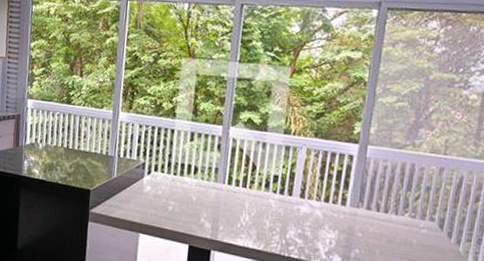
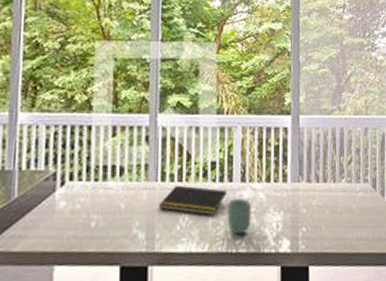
notepad: none [224,190,285,222] -> present [159,185,226,216]
cup: none [283,211,308,243] -> present [228,199,253,235]

